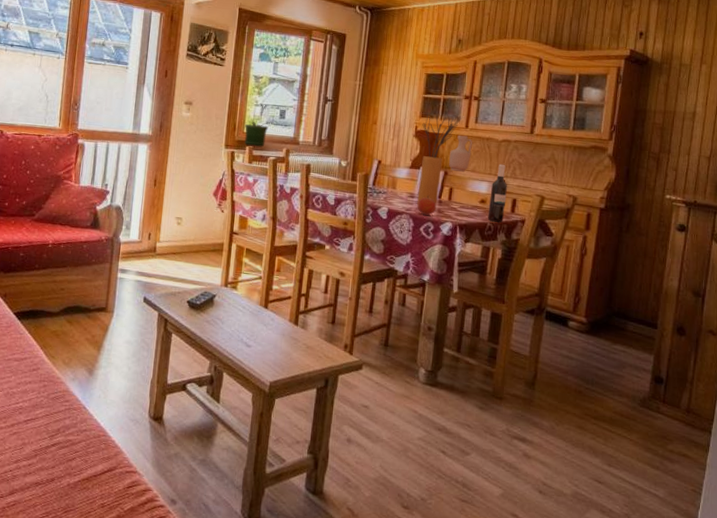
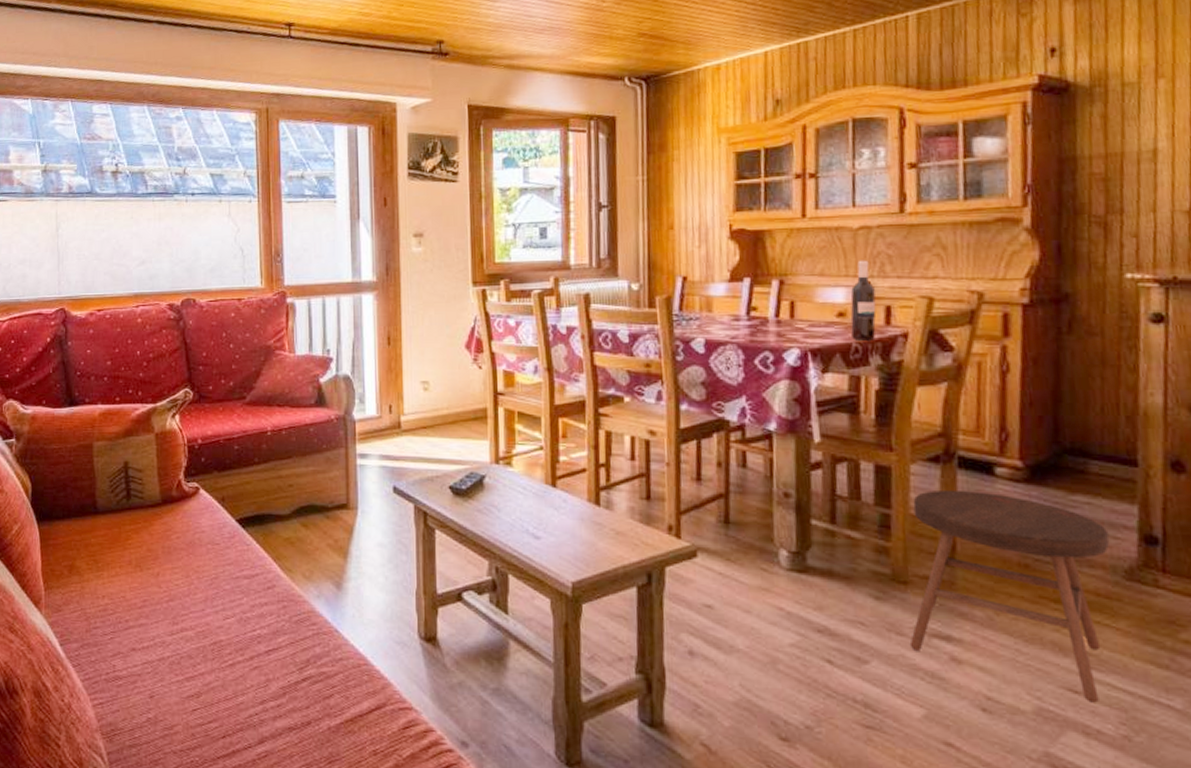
planter: present [244,120,269,147] -> none [495,245,527,280]
vase: present [417,111,462,206] -> none [738,200,795,330]
fruit: present [417,195,437,215] -> none [745,315,775,342]
ceramic jug: present [449,135,473,173] -> none [783,228,816,279]
stool: none [498,334,634,490] -> present [909,491,1110,703]

